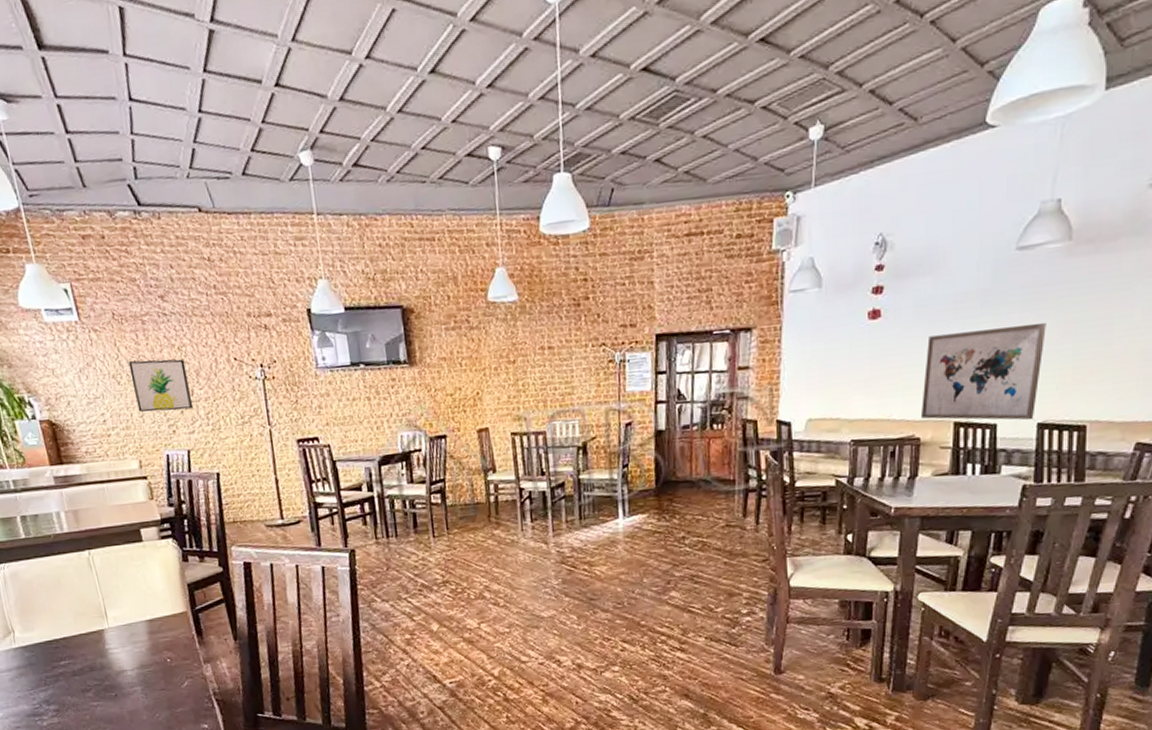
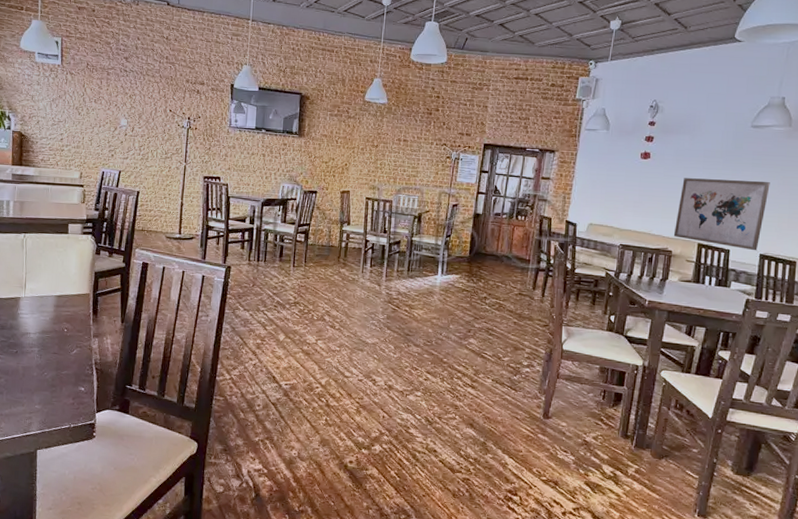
wall art: present [128,358,194,412] -> none [89,99,132,141]

